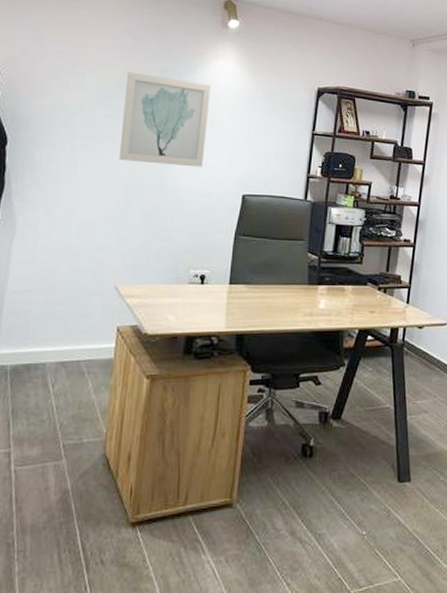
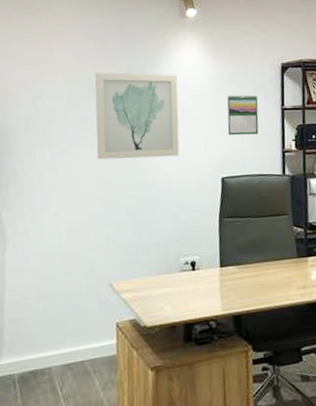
calendar: none [255,112,290,157] -> present [227,94,259,136]

